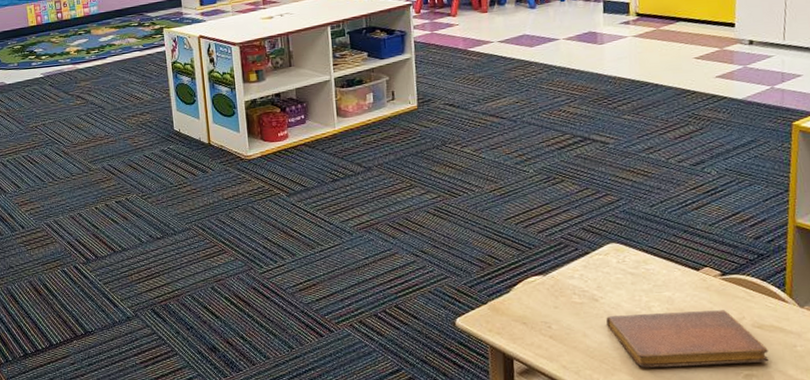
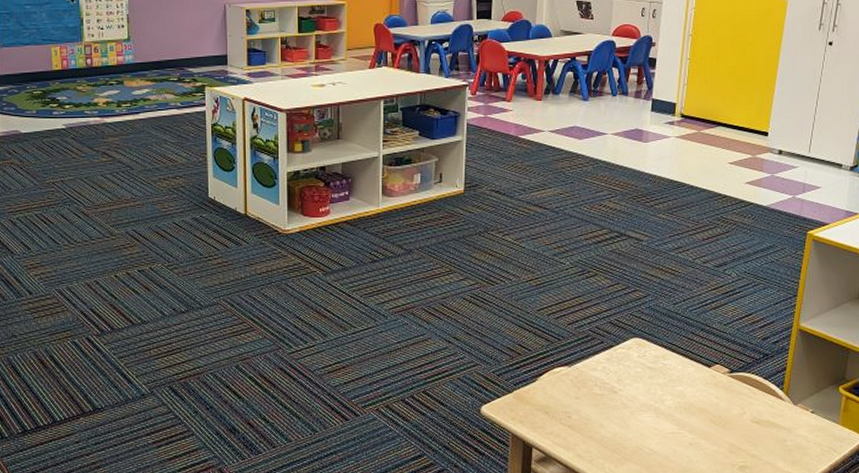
notebook: present [606,310,770,368] -> none [622,405,762,458]

